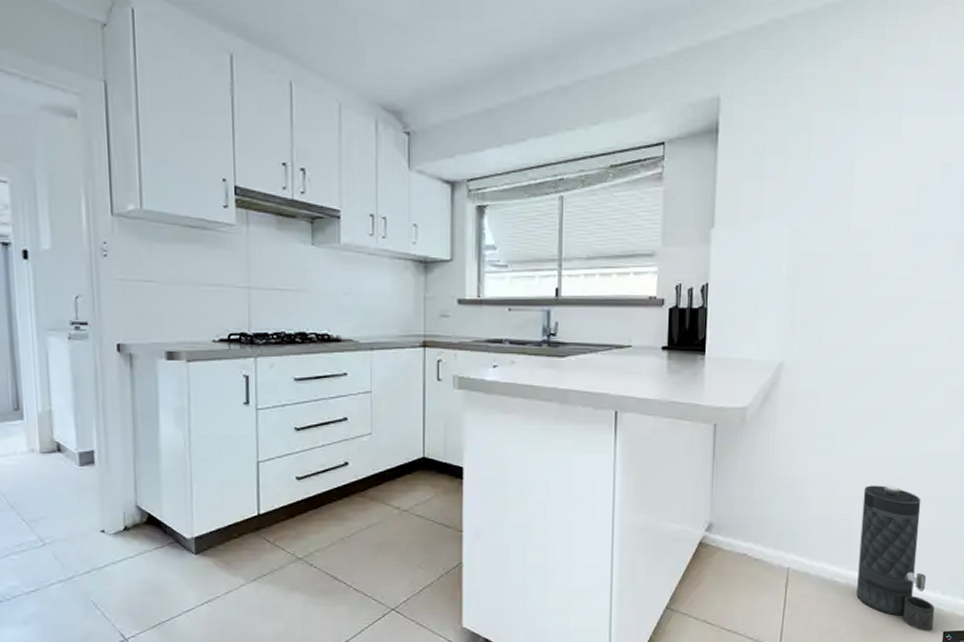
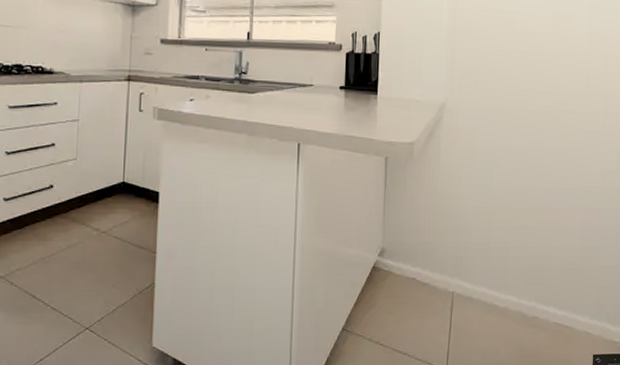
canister: present [856,485,934,632] -> none [514,216,584,355]

